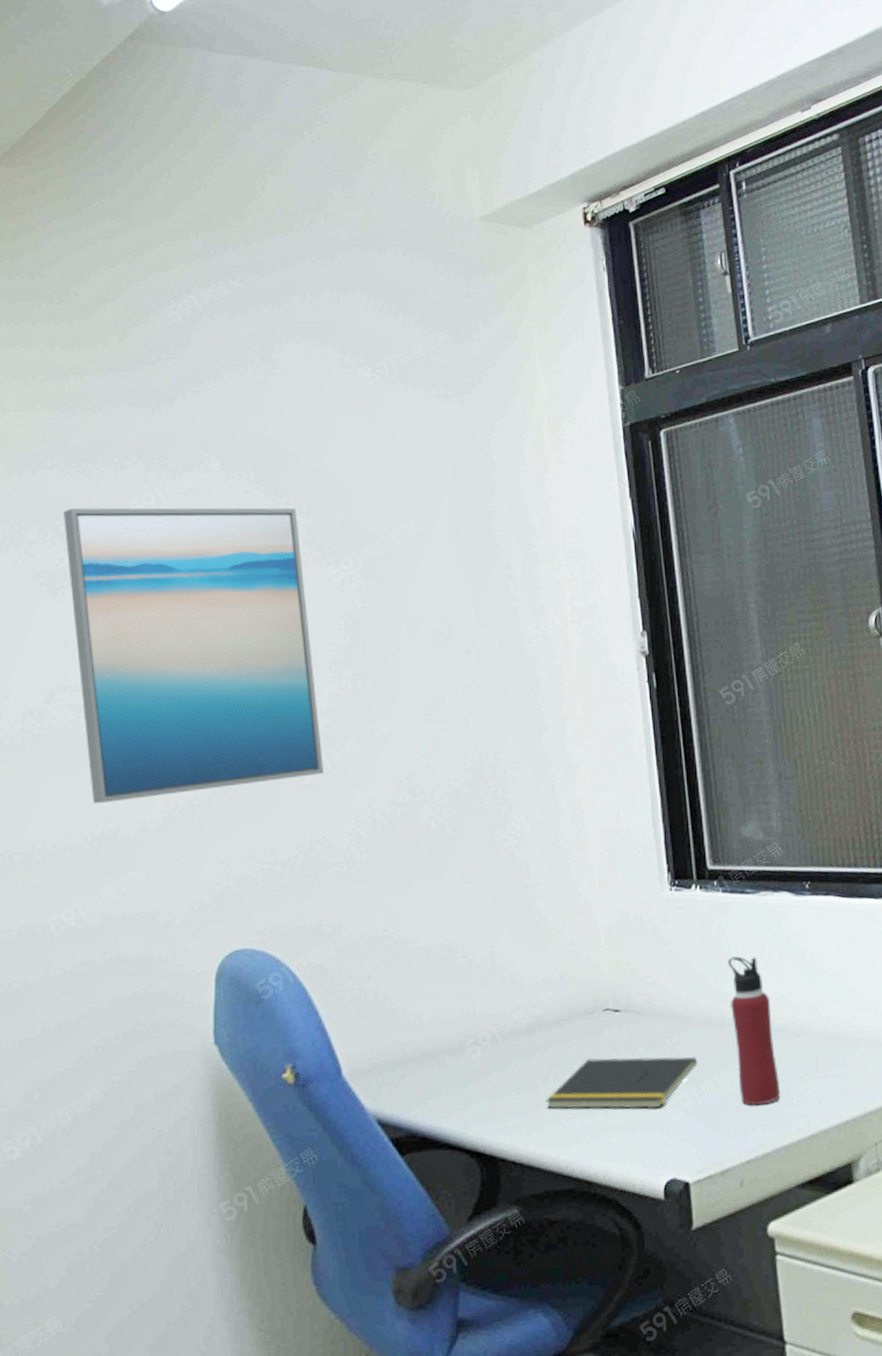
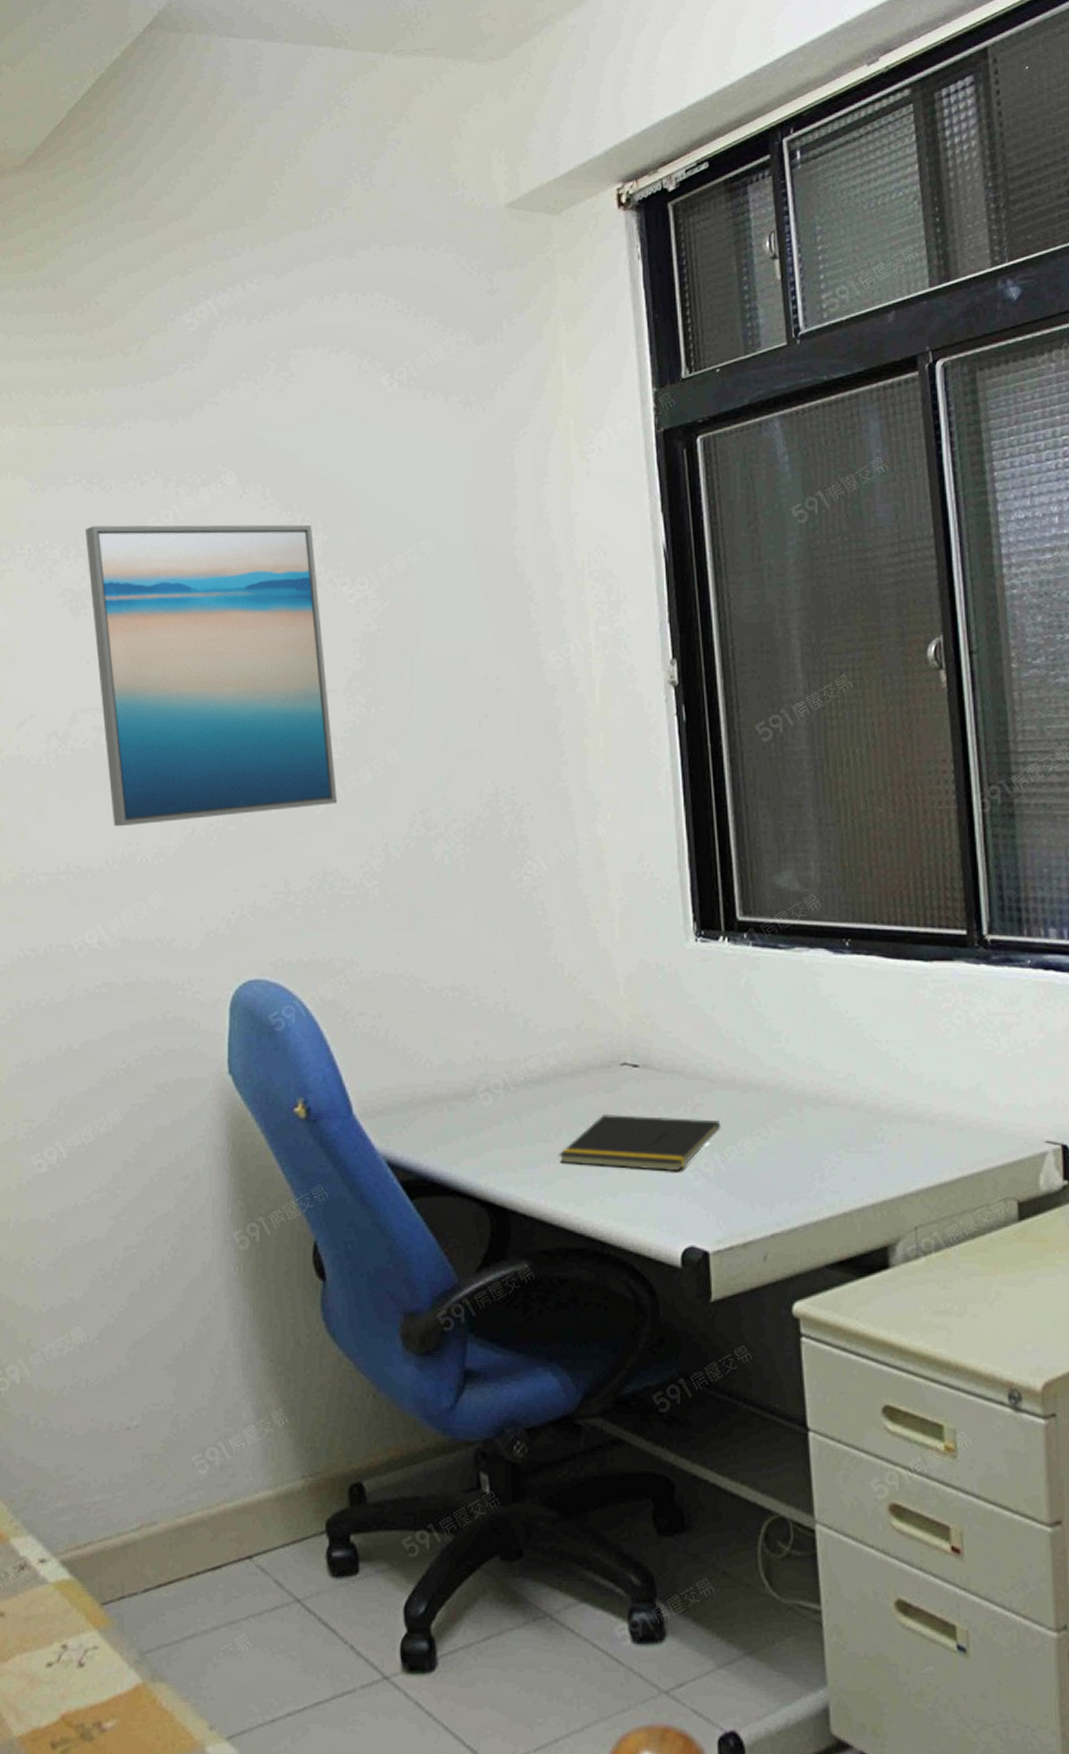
water bottle: present [727,956,780,1106] -> none [756,1016,810,1177]

